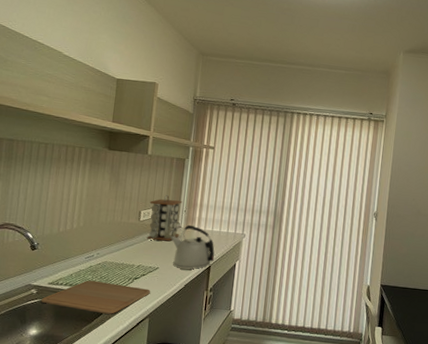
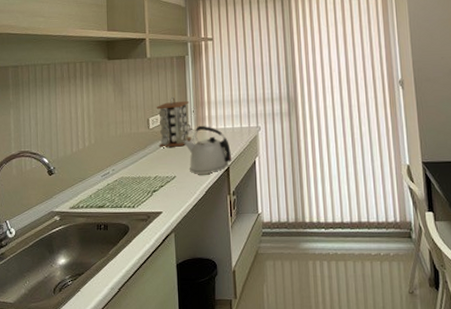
chopping board: present [41,280,150,314] -> none [65,199,171,233]

